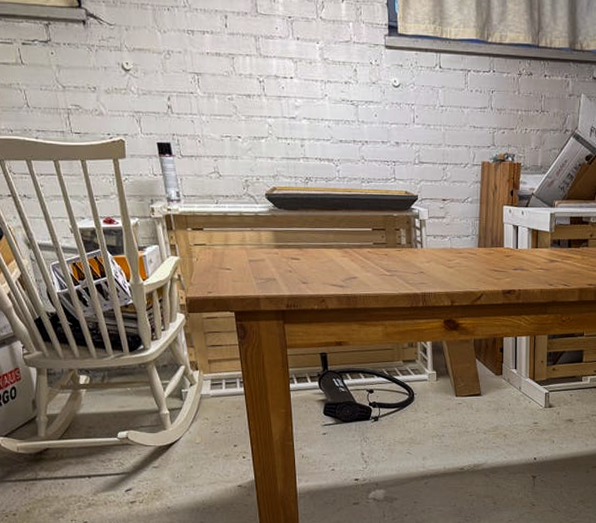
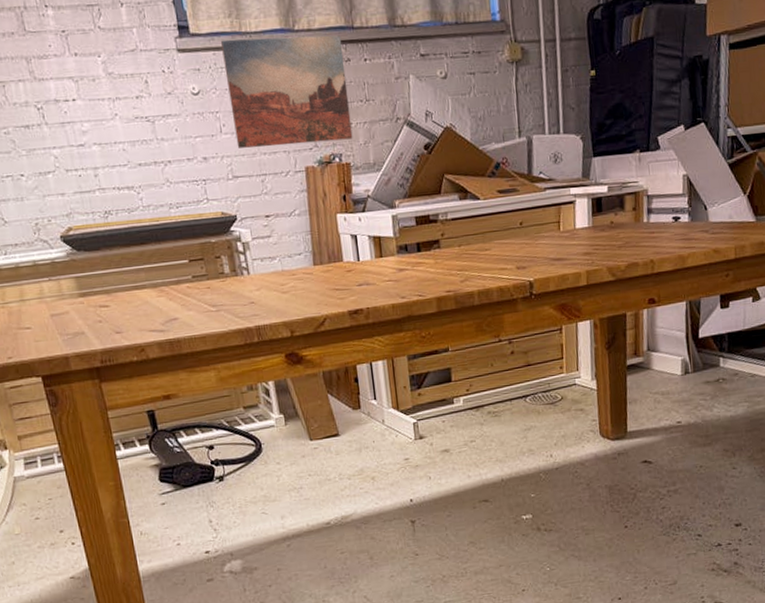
wall art: none [424,43,527,143] -> present [221,35,353,148]

